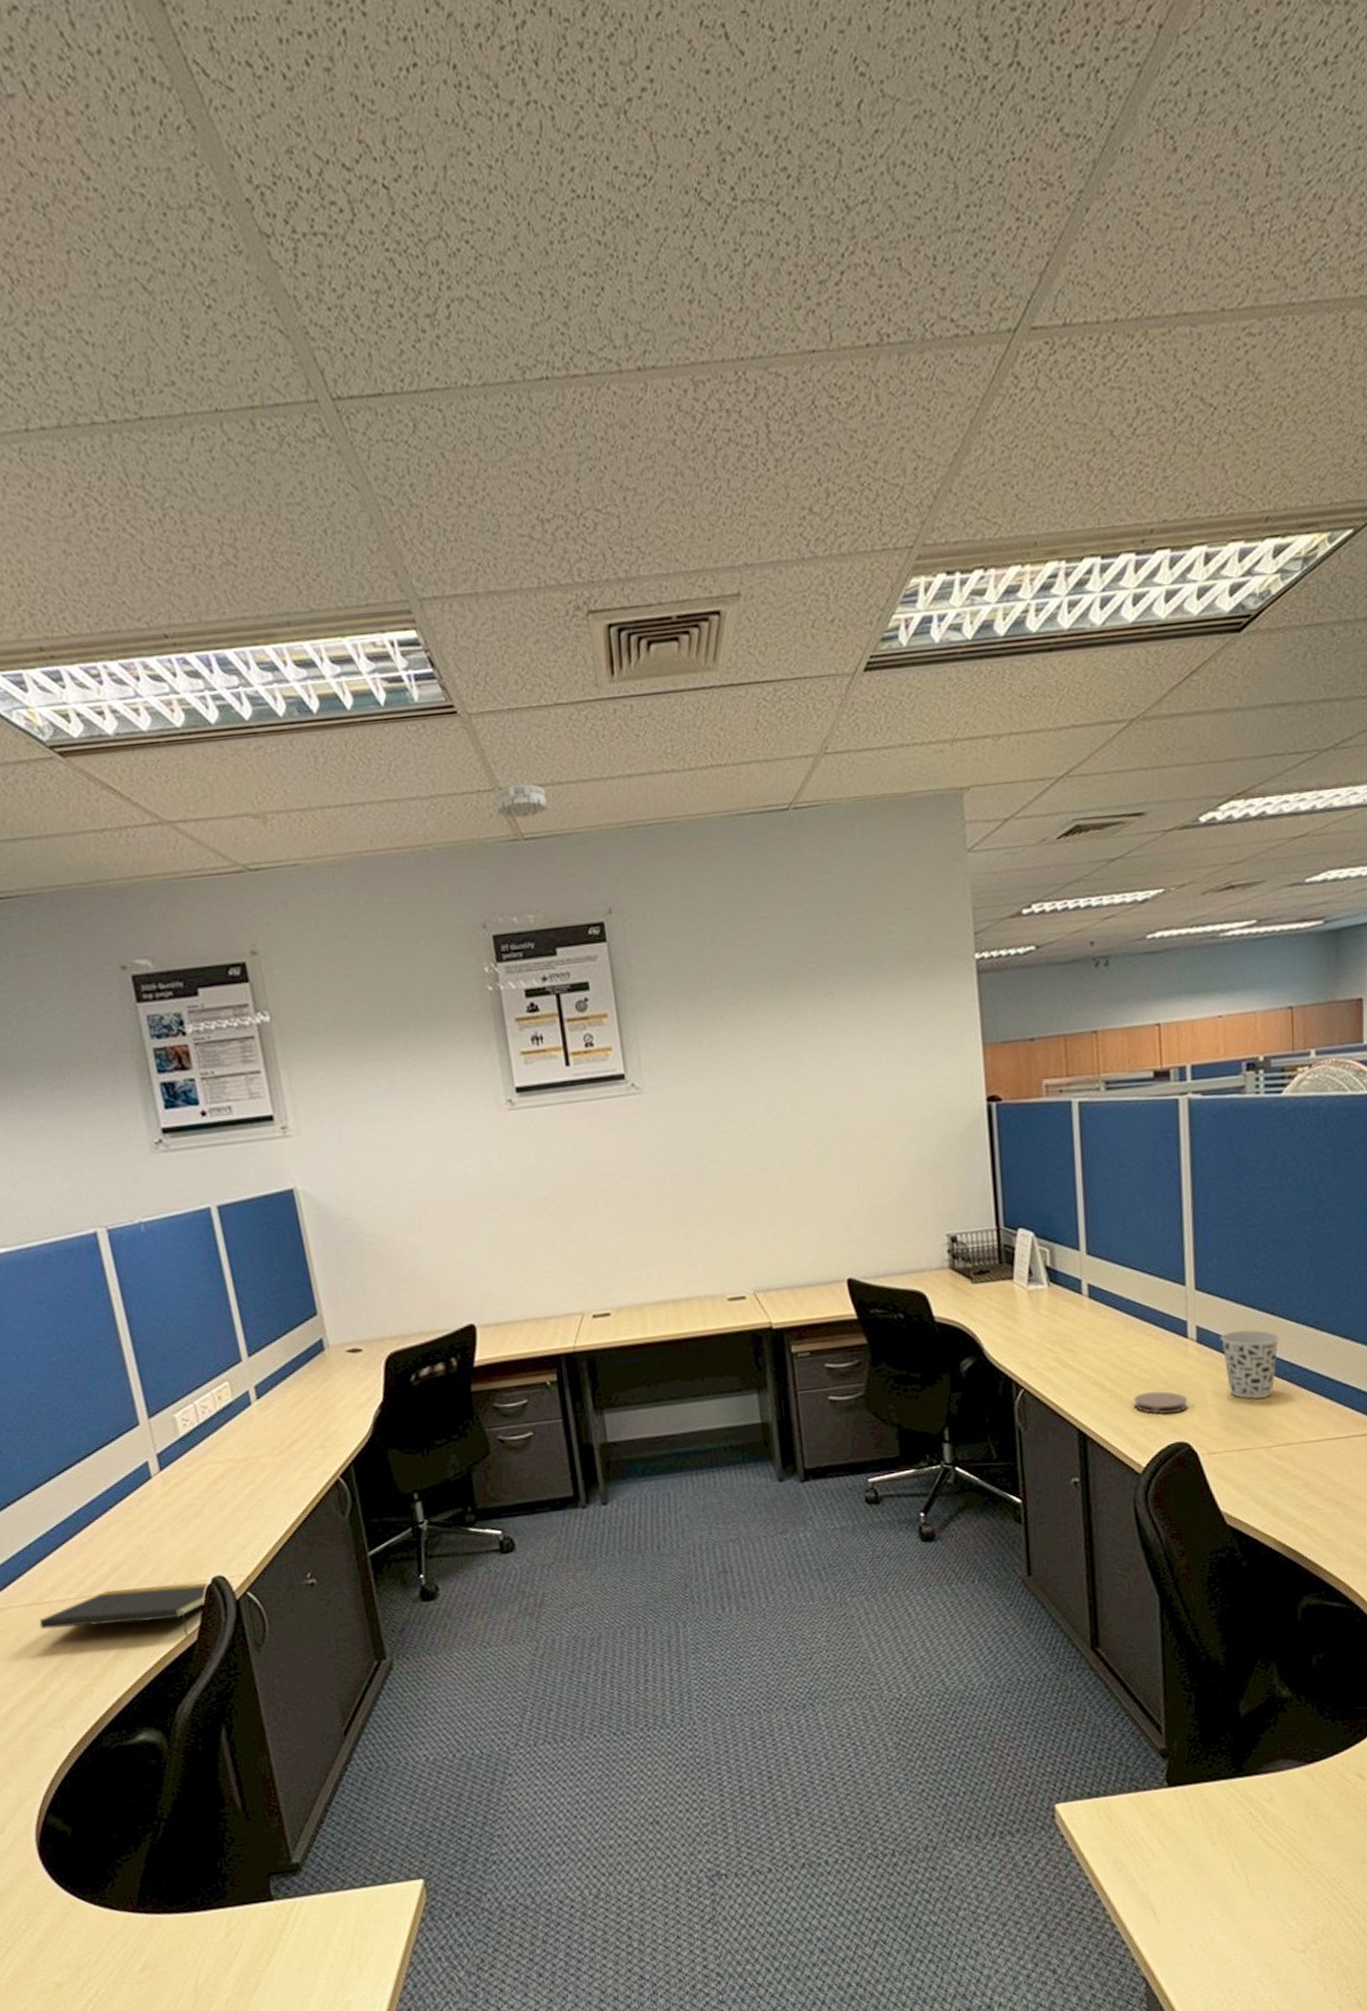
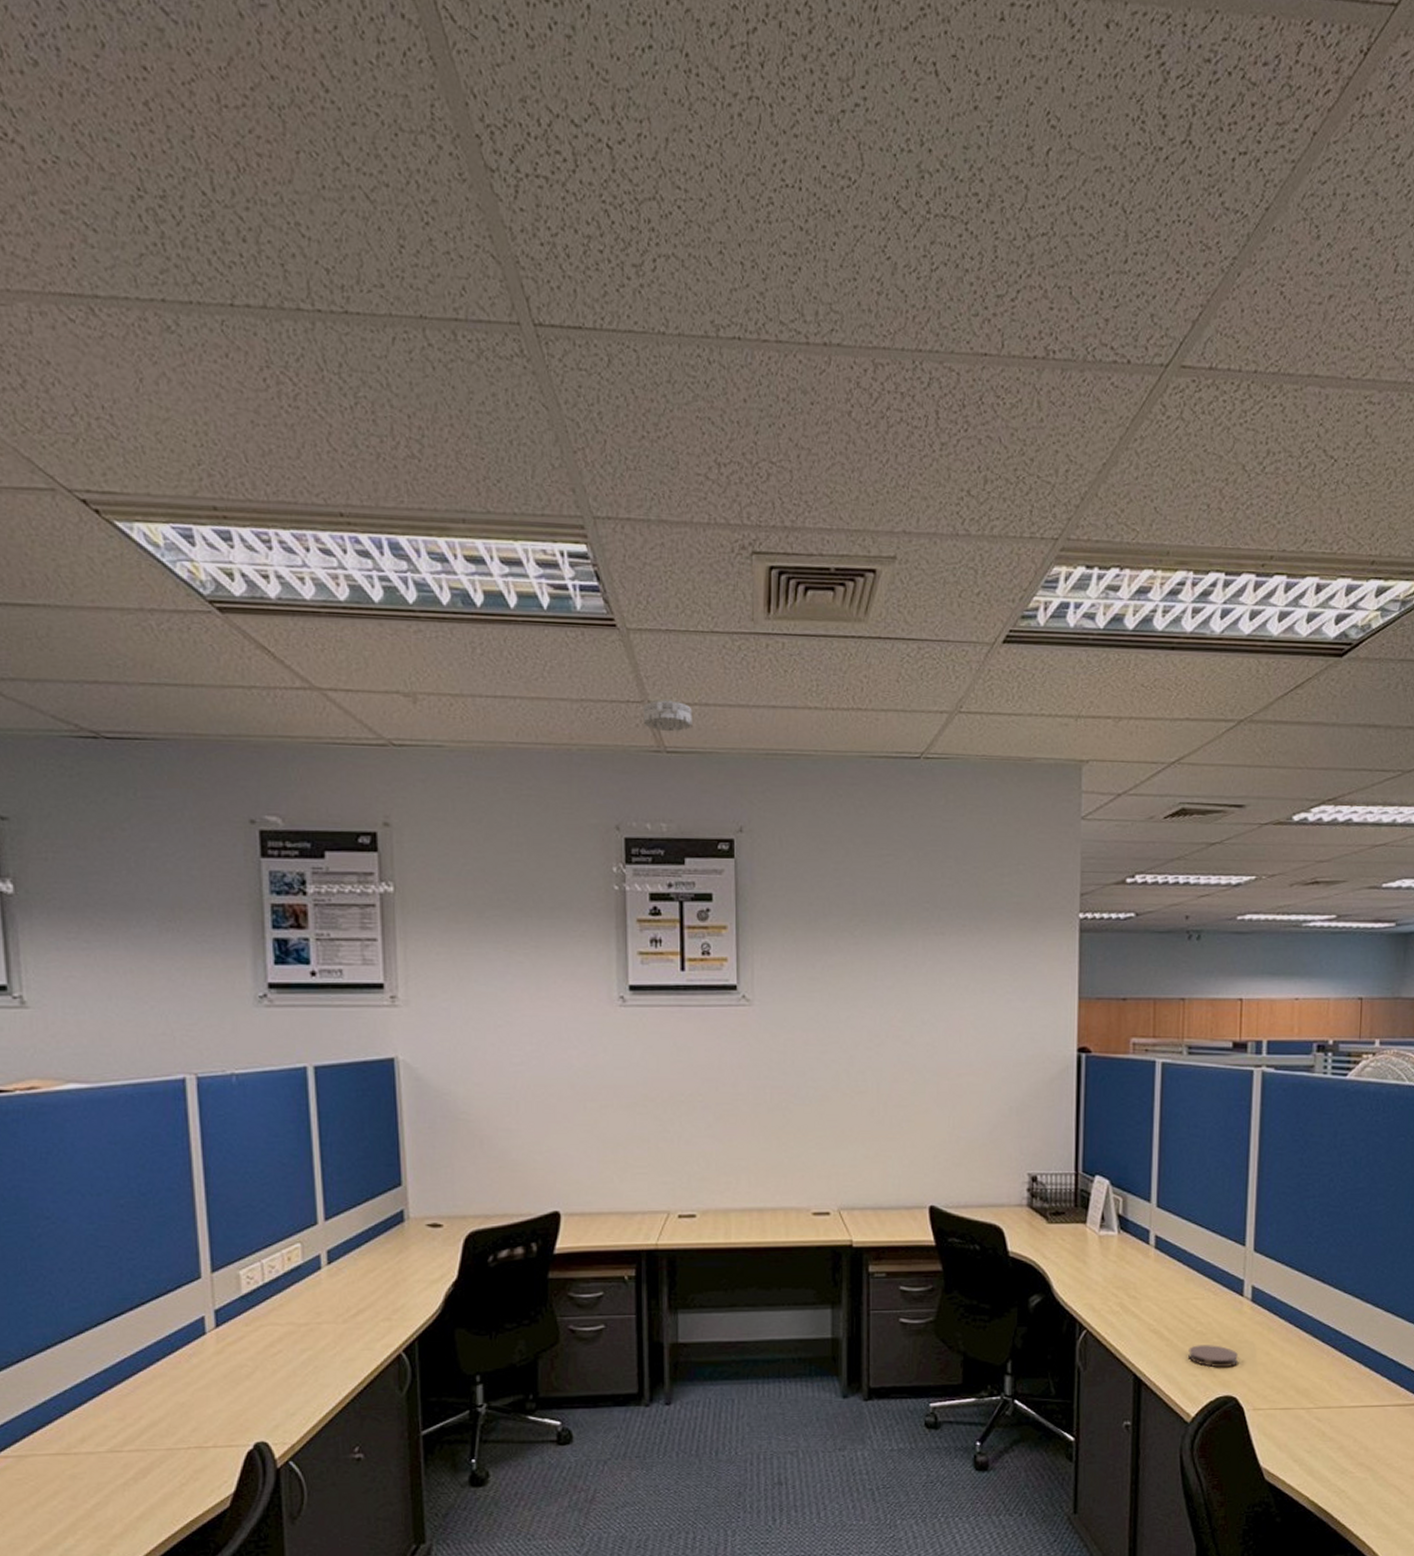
notepad: present [39,1581,233,1636] -> none [62,1446,276,1502]
cup: present [1220,1330,1280,1399] -> none [1273,1295,1328,1361]

